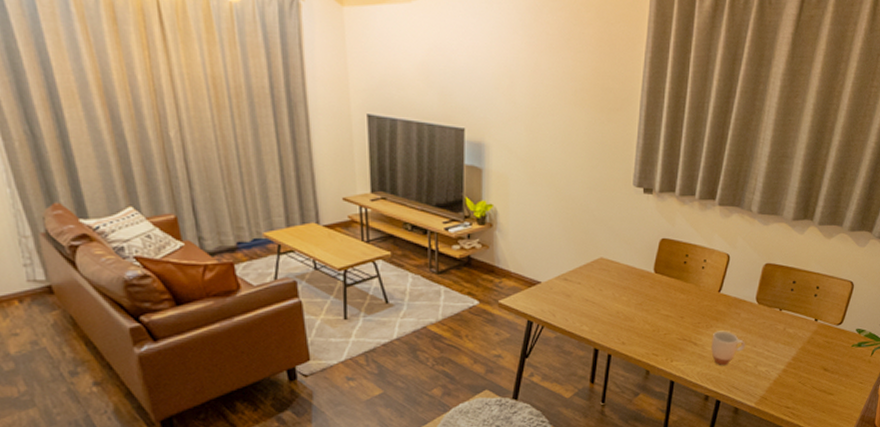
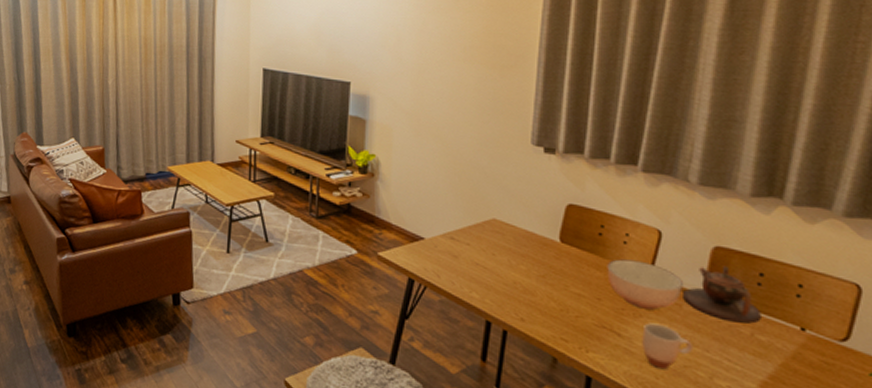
bowl: none [689,281,743,321] -> present [607,259,685,310]
teapot: none [741,278,791,322] -> present [683,265,761,324]

